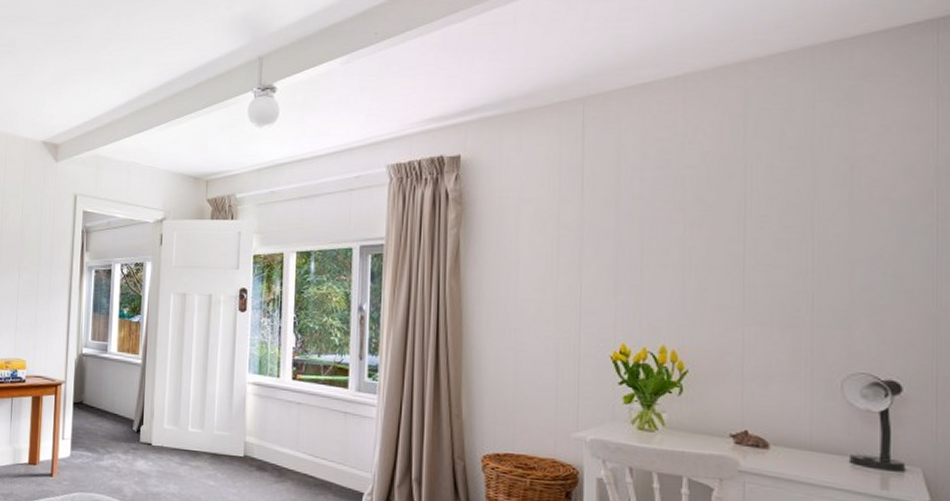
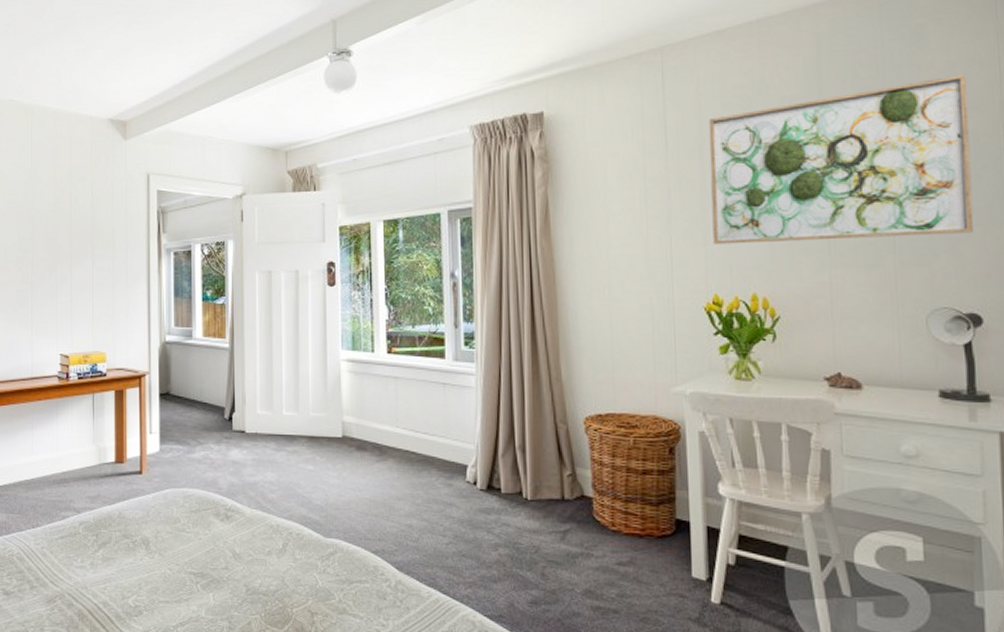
wall art: none [624,138,900,300] -> present [708,74,974,245]

